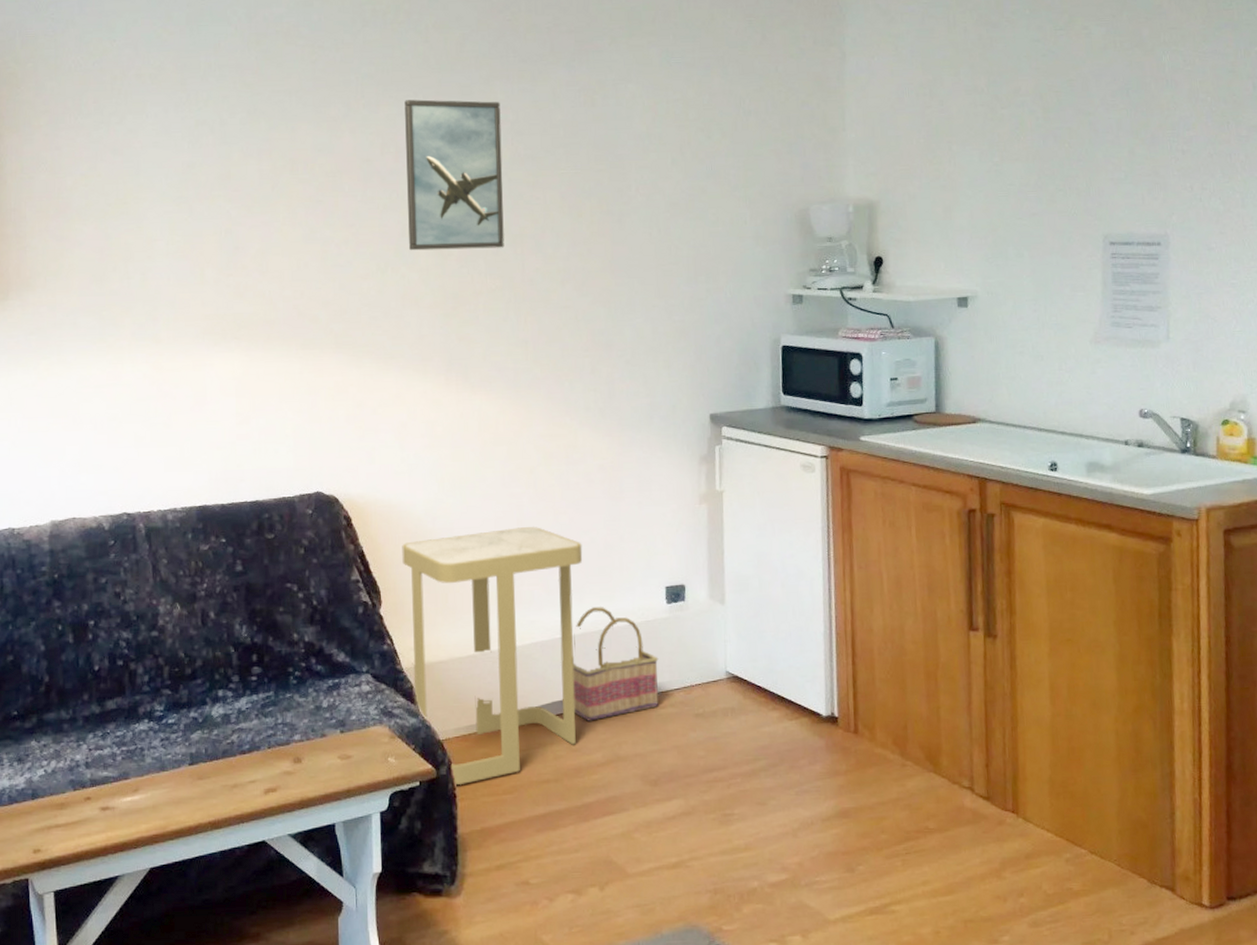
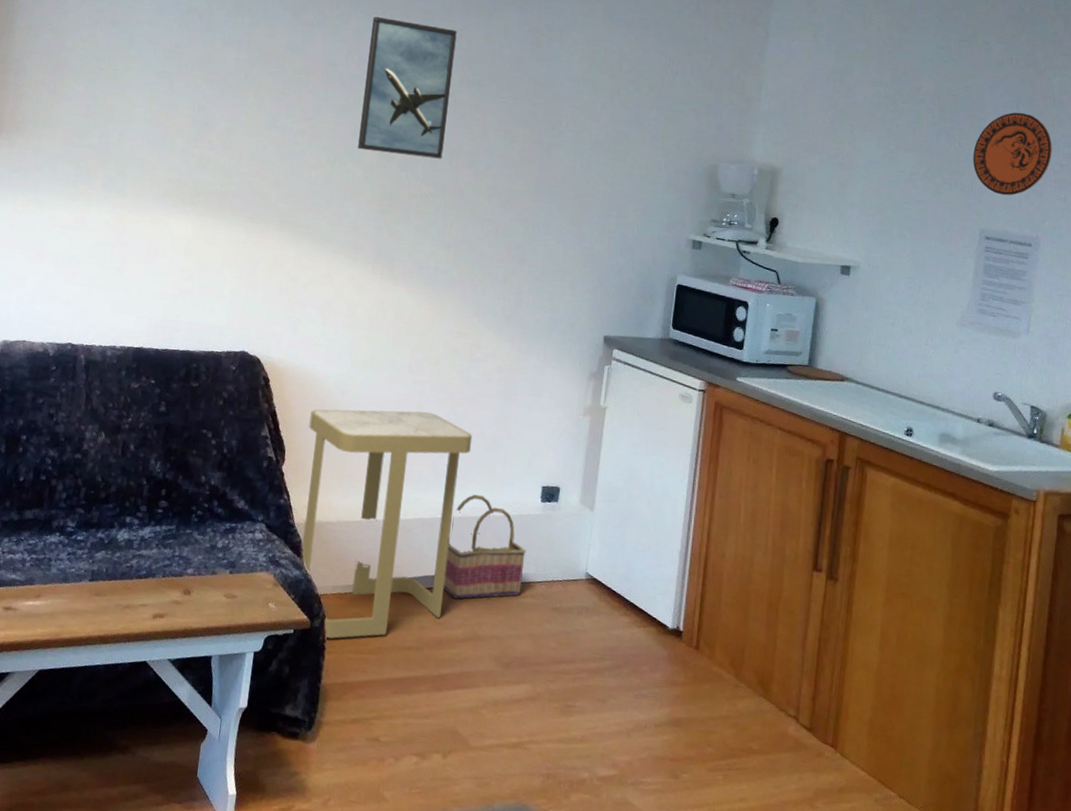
decorative plate: none [1085,99,1172,194] -> present [973,112,1052,196]

